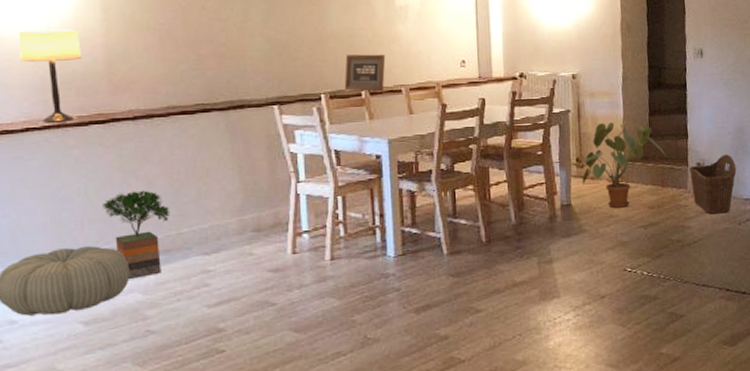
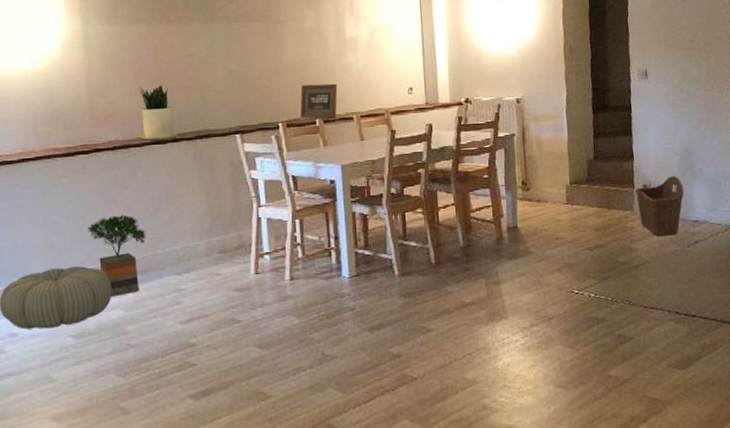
table lamp: present [18,28,82,124] -> none [14,68,68,155]
planter: none [165,50,209,110] -> present [139,84,178,140]
house plant: present [581,122,667,208] -> none [526,145,612,231]

